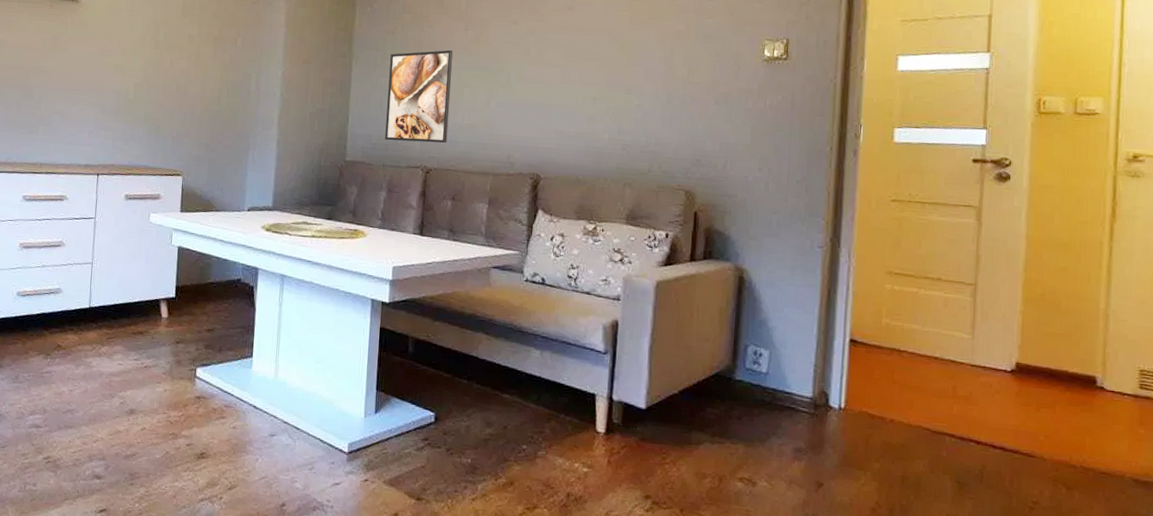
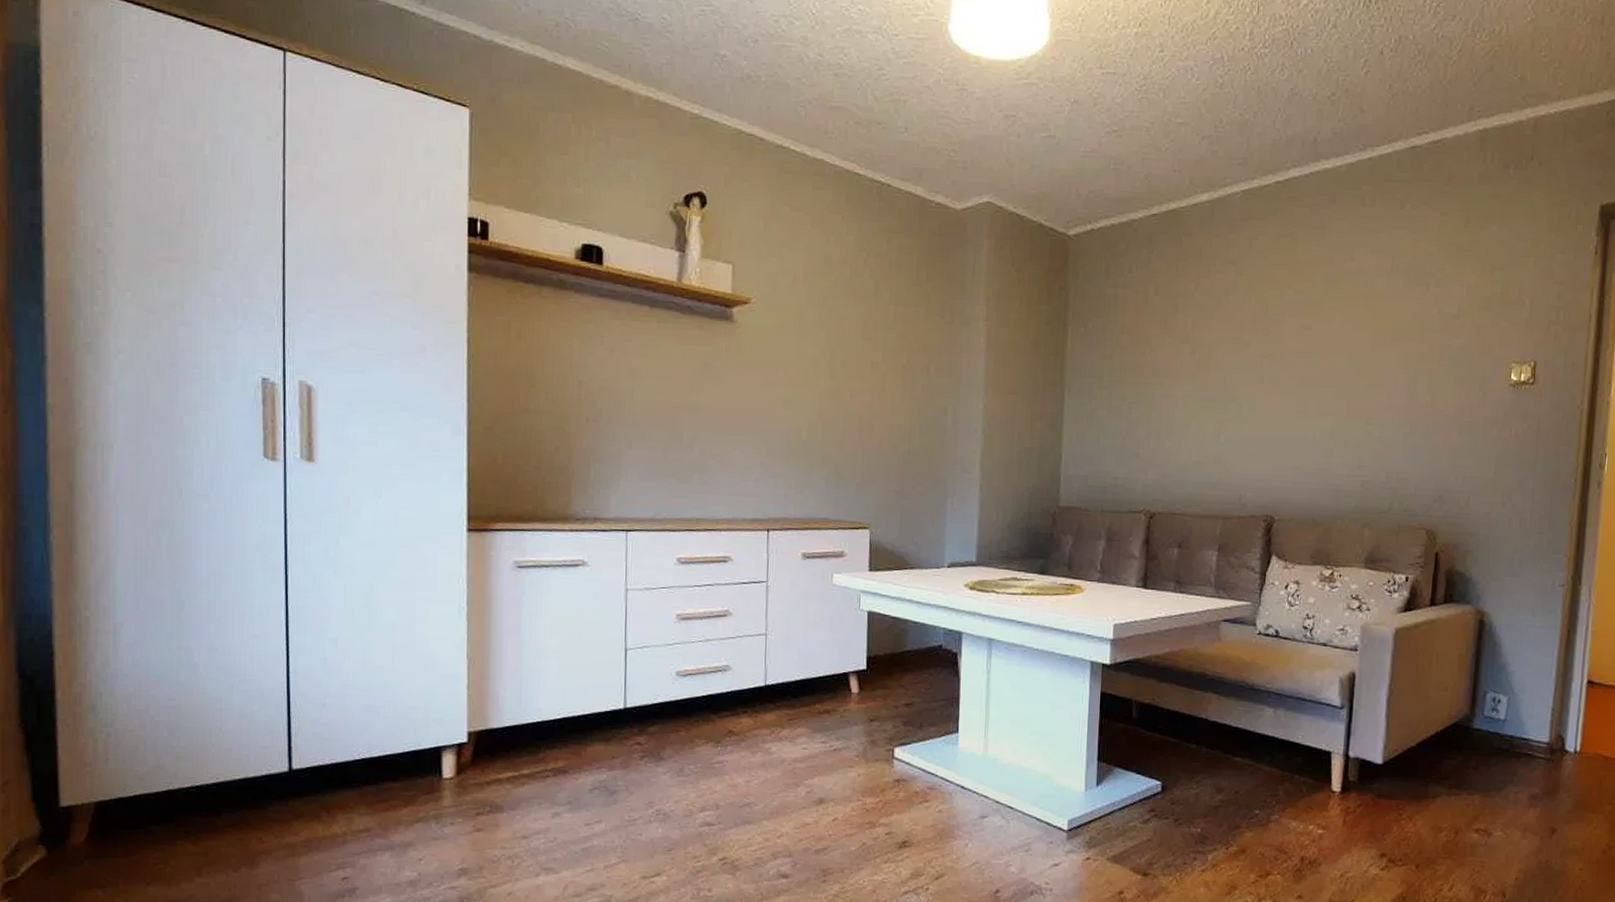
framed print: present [385,49,454,143] -> none [1103,376,1179,484]

